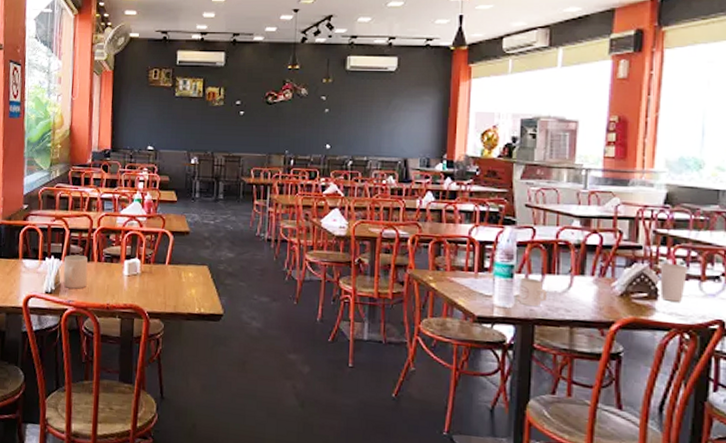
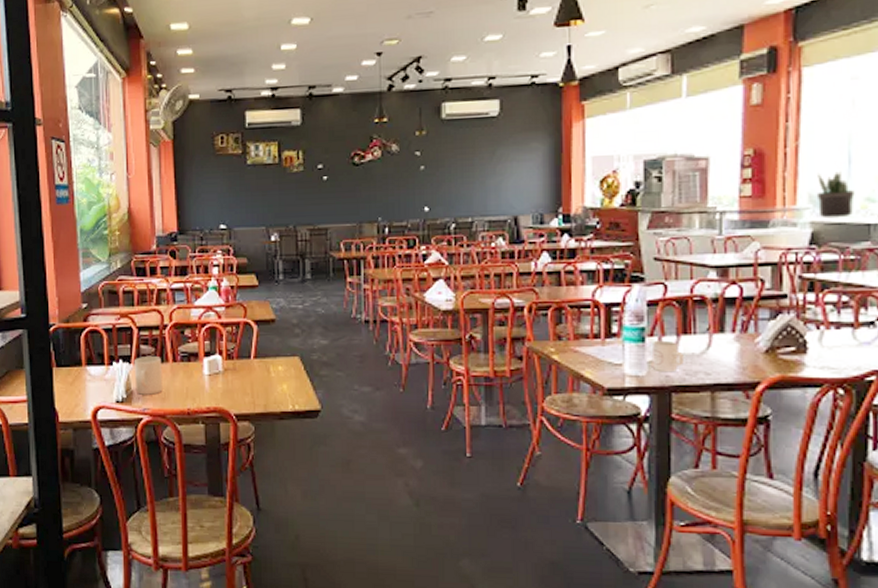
cup: present [659,263,688,302] -> none [808,312,839,354]
planter: none [672,141,706,183] -> present [816,171,855,219]

